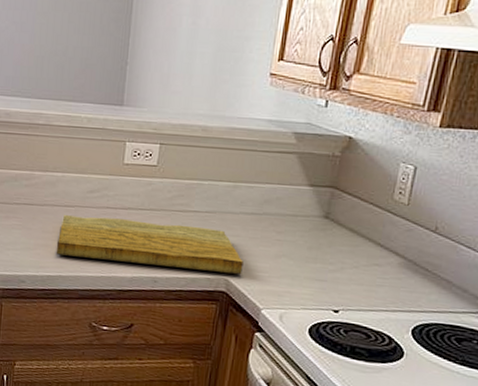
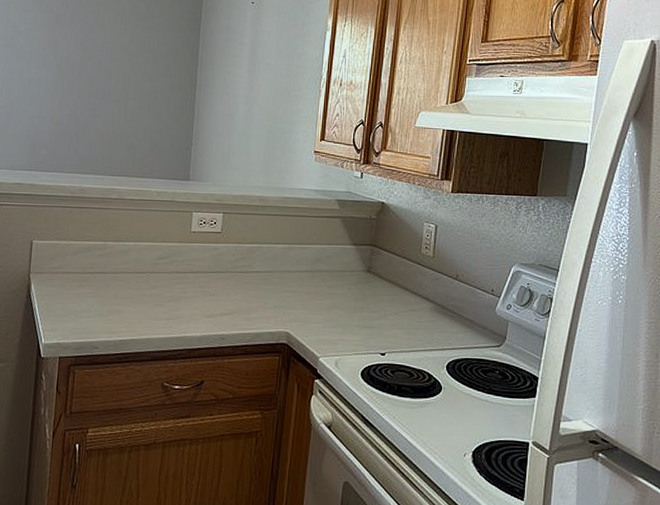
cutting board: present [56,215,243,274] -> none [128,281,301,326]

